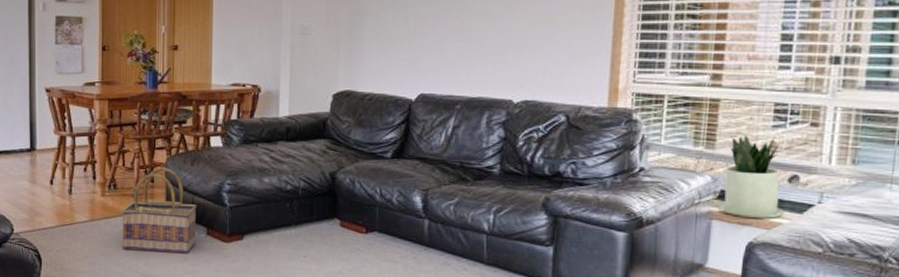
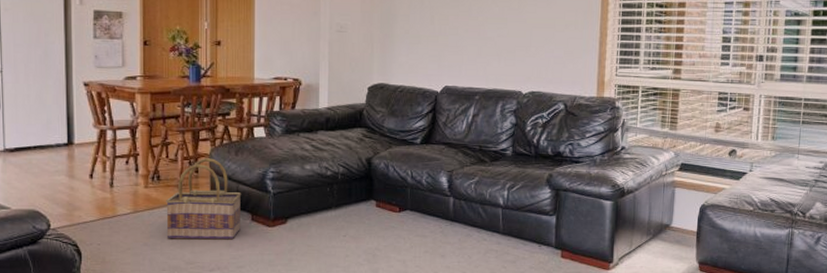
planter: present [719,135,785,219] -> none [680,118,727,186]

